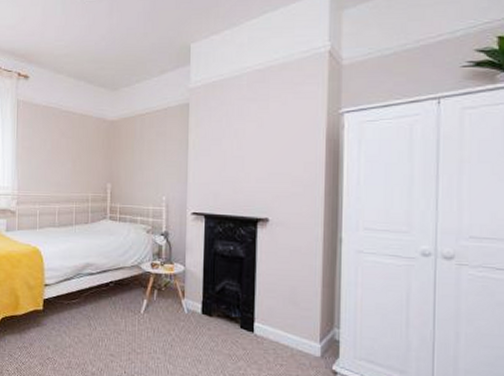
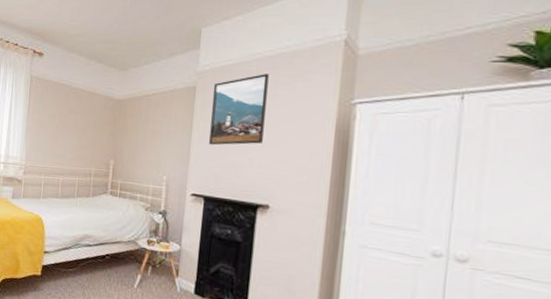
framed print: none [205,87,259,162] -> present [209,74,269,146]

